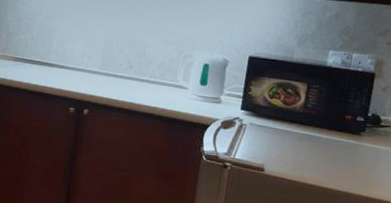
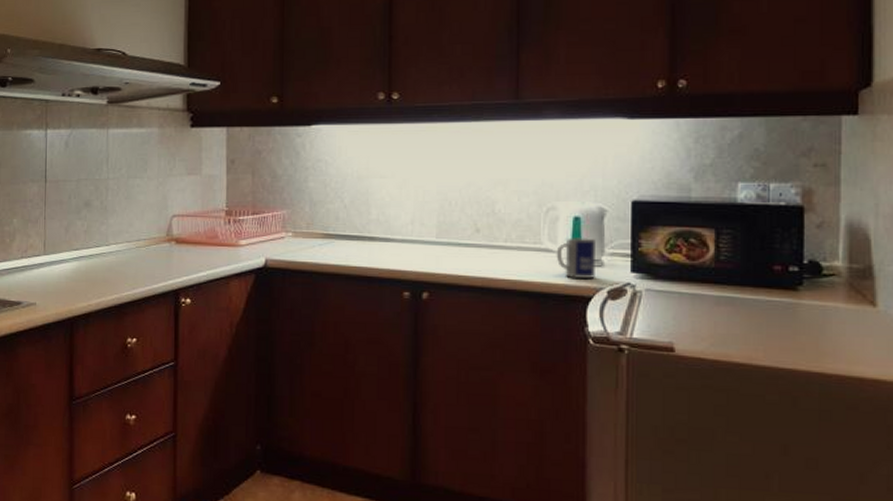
mug: none [187,79,218,112] -> present [556,237,595,278]

